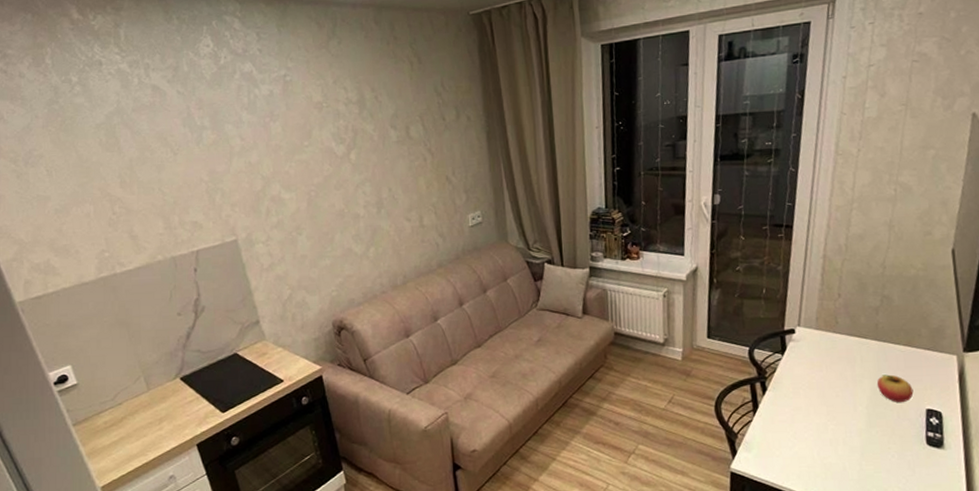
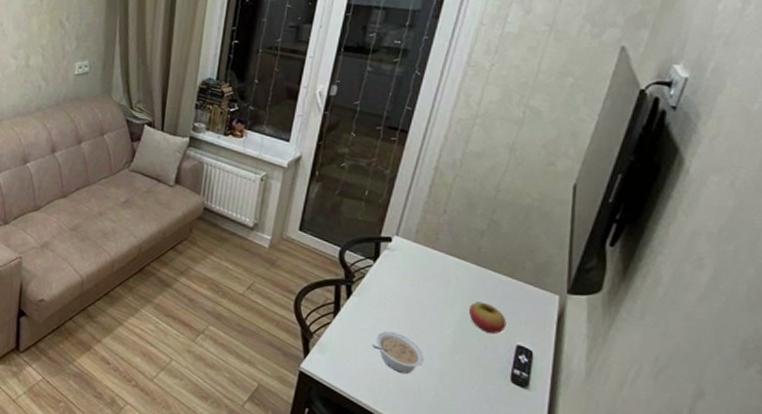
legume: none [794,418,844,456] -> present [372,331,424,374]

